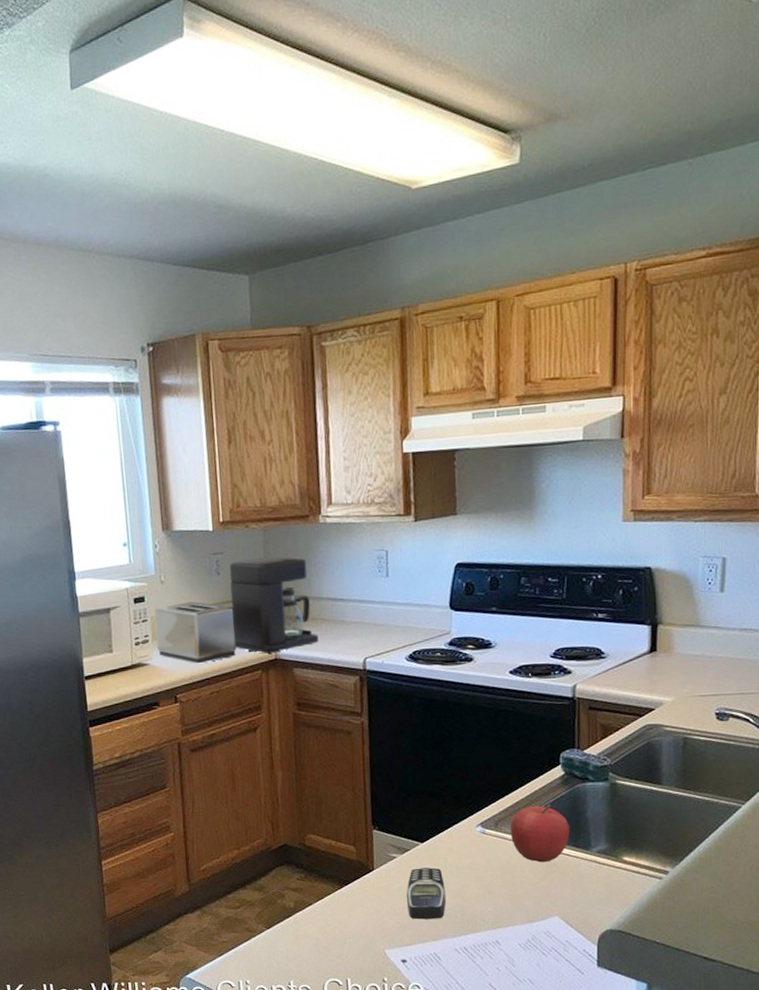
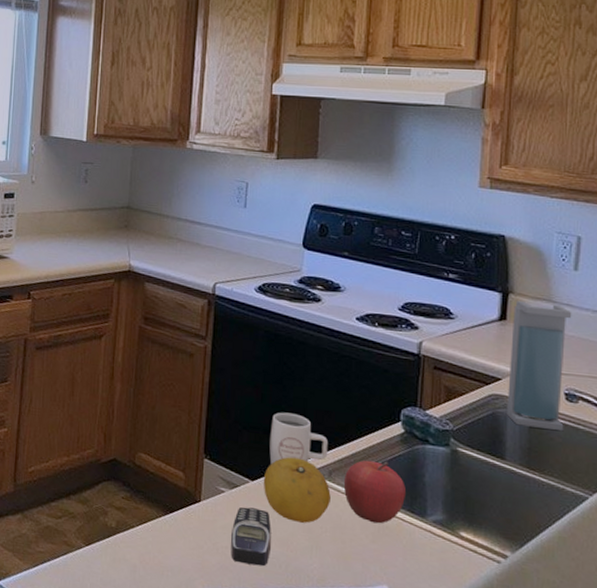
toaster: present [154,601,237,664] -> none [19,204,96,265]
coffee maker: present [229,556,319,654] -> none [93,172,173,265]
fruit: none [432,814,499,874] -> present [263,457,331,523]
mug: none [434,773,493,825] -> present [269,412,329,465]
soap dispenser: none [661,628,720,751] -> present [507,301,572,432]

